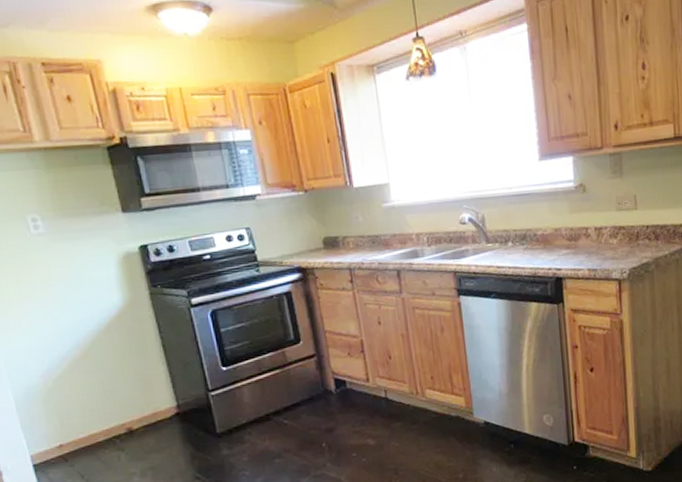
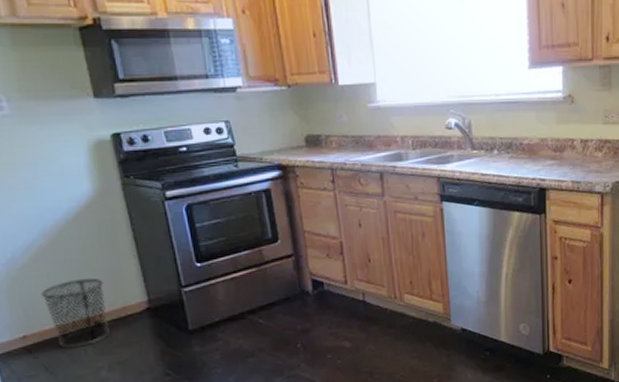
waste bin: none [76,385,142,455] -> present [41,278,110,348]

